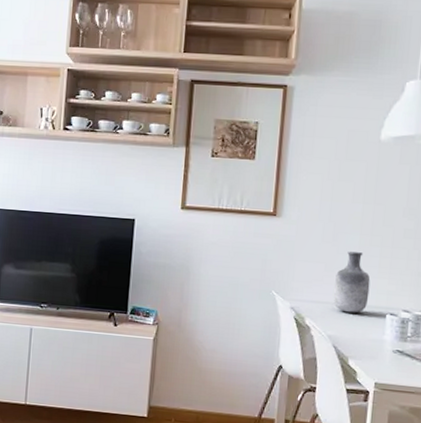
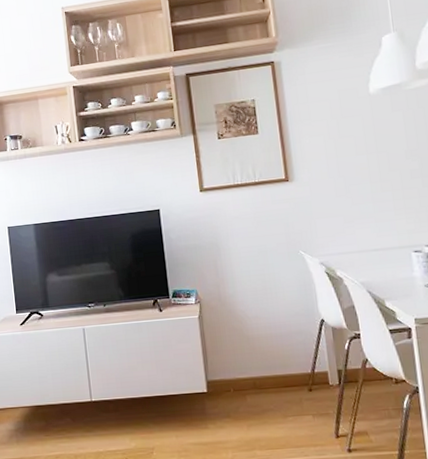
vase: present [333,251,371,313] -> none [355,199,392,258]

